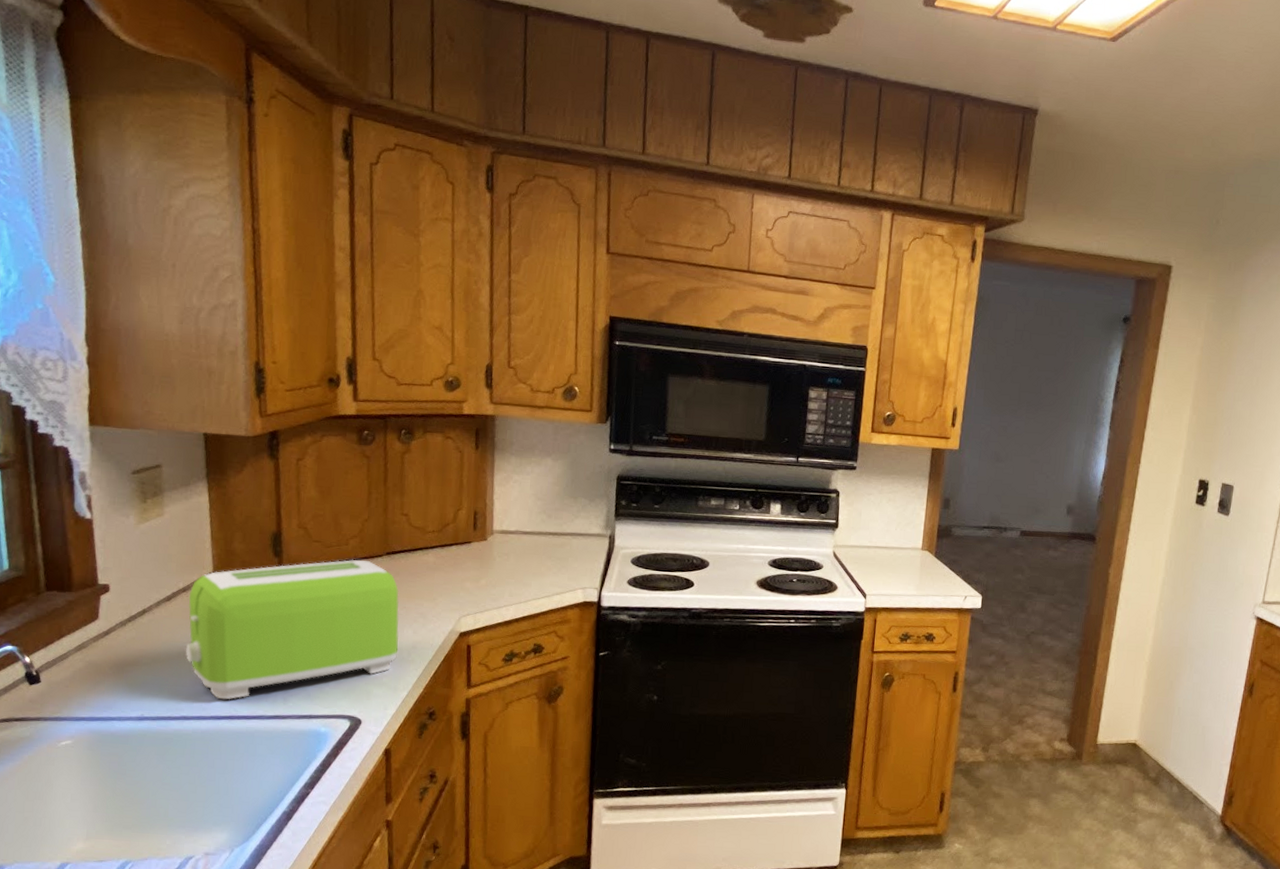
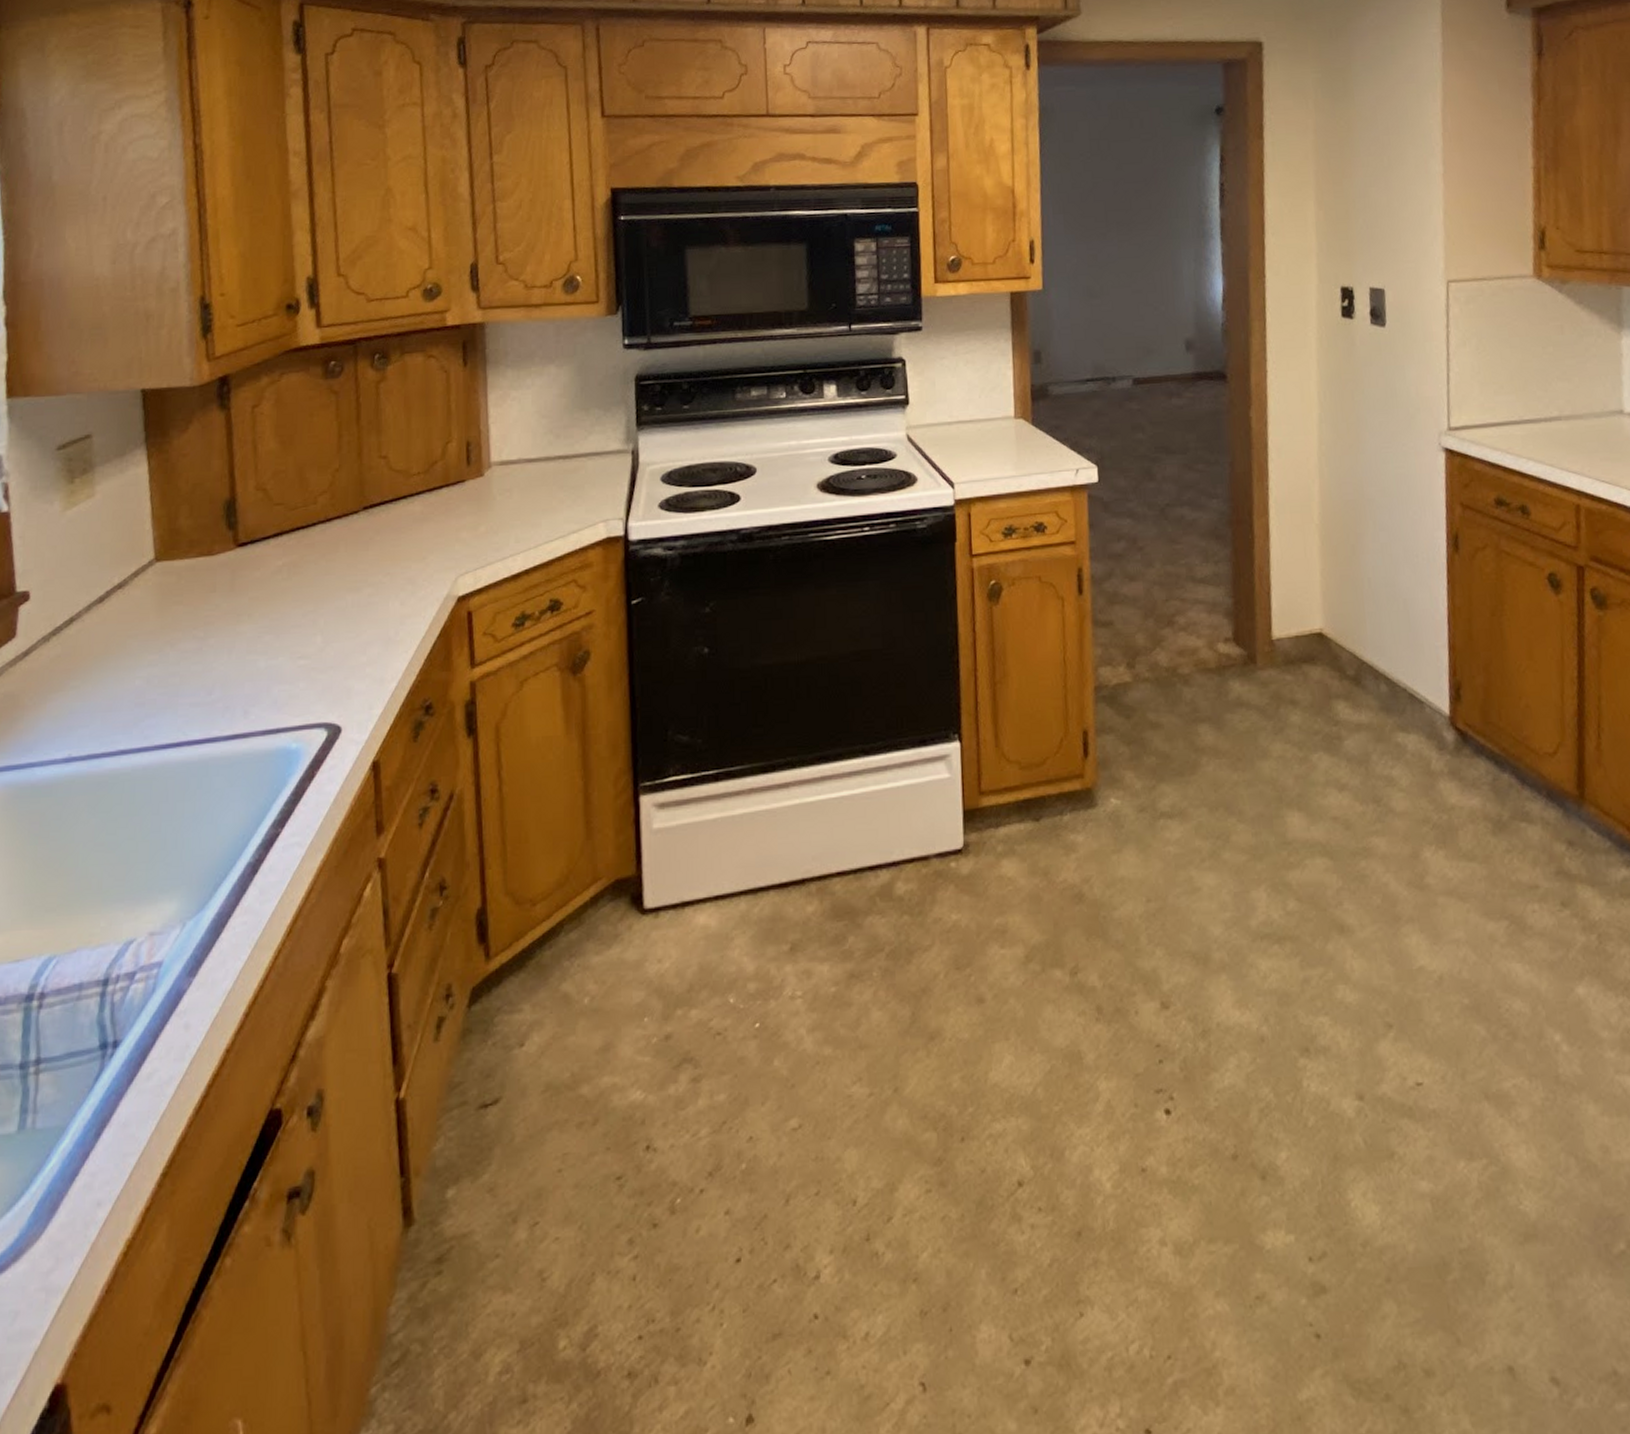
toaster: present [185,559,399,700] -> none [121,520,383,722]

